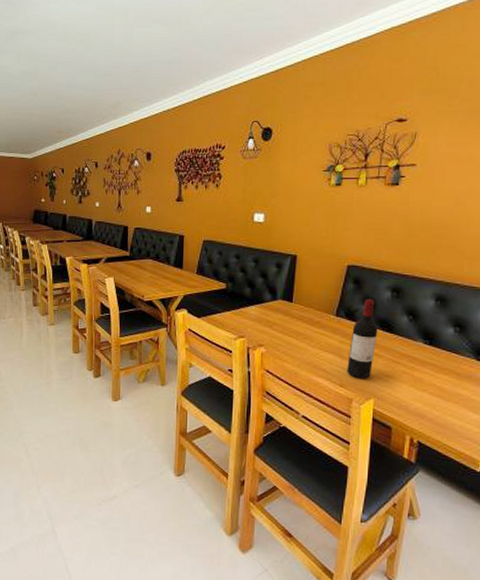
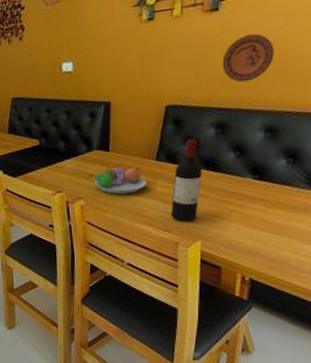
fruit bowl: none [271,316,326,346] -> present [89,165,147,195]
decorative plate: none [400,209,446,252] -> present [222,33,274,83]

